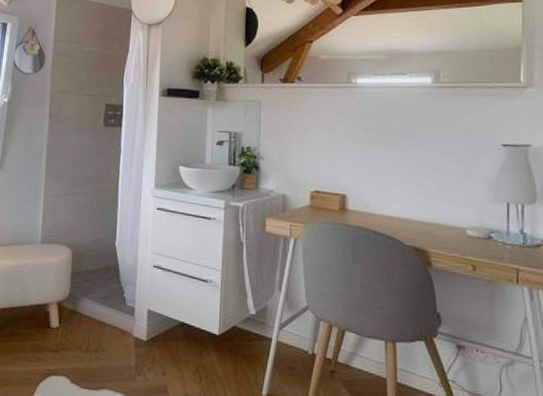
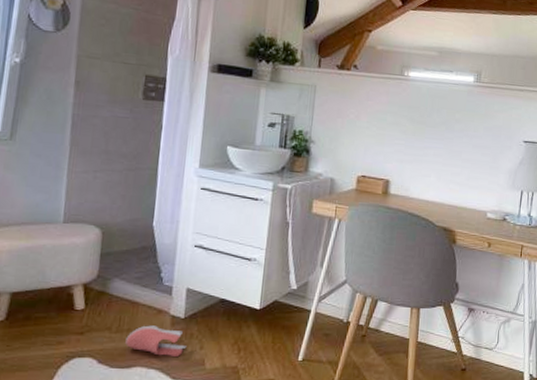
shoe: none [94,346,150,381] -> present [125,325,187,357]

